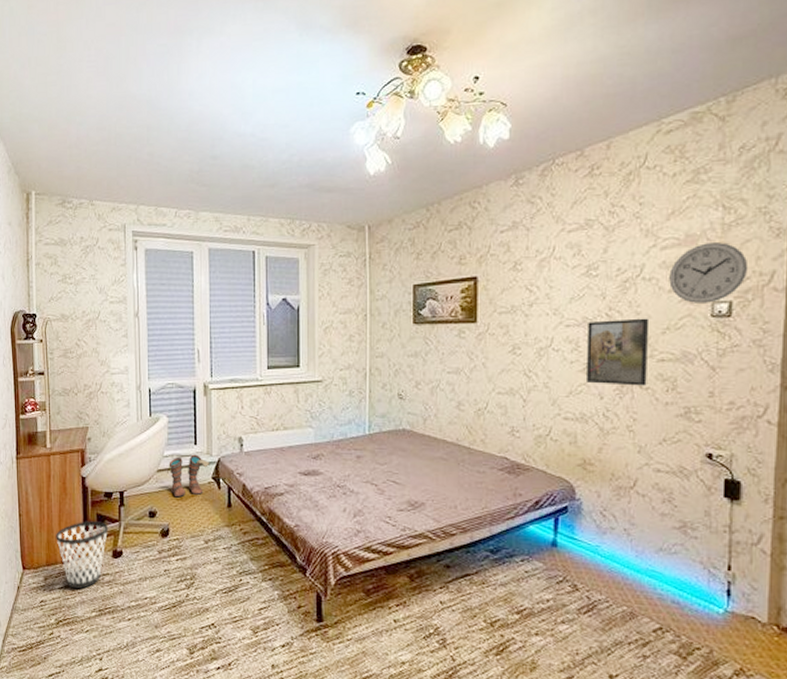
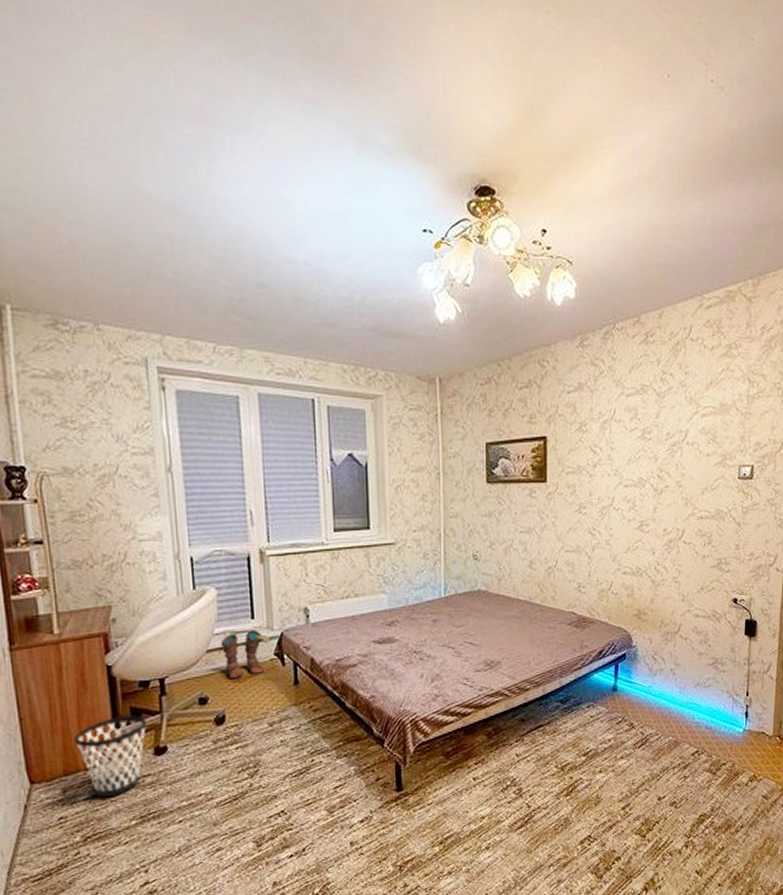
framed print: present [585,318,650,386] -> none [640,479,692,541]
wall clock: present [669,242,749,303] -> none [707,413,766,466]

